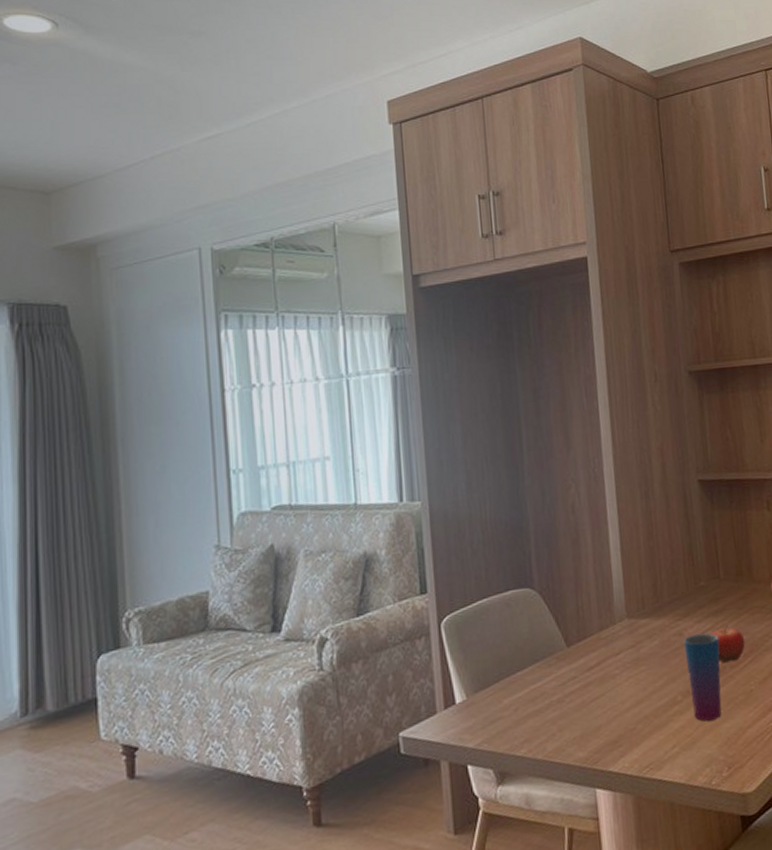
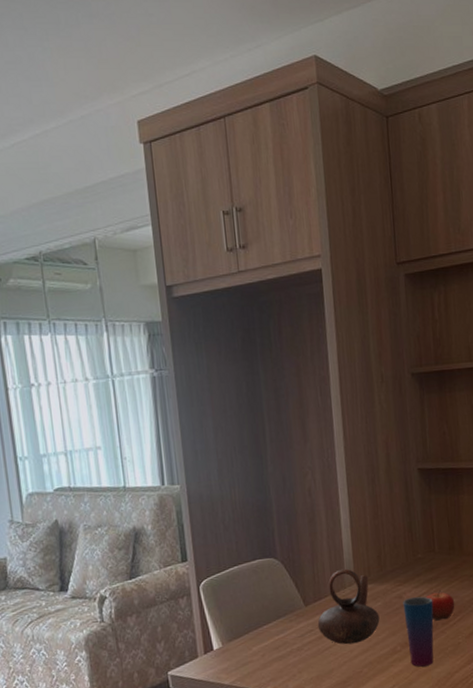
teapot: none [581,600,657,695] -> present [317,568,380,645]

